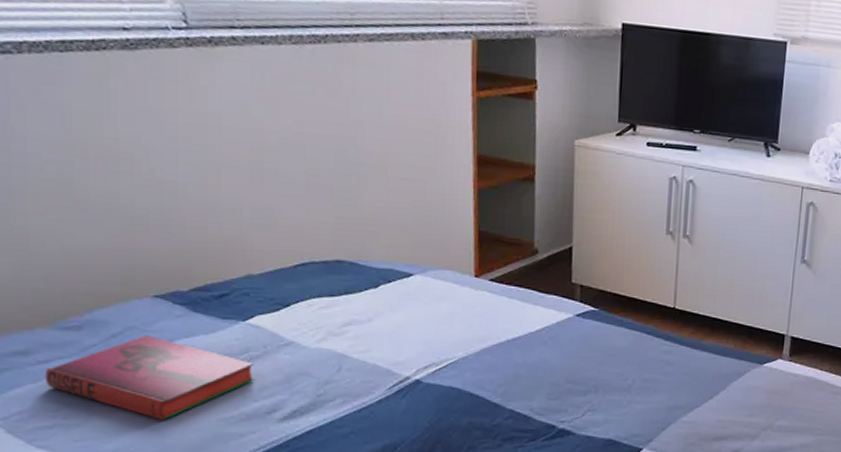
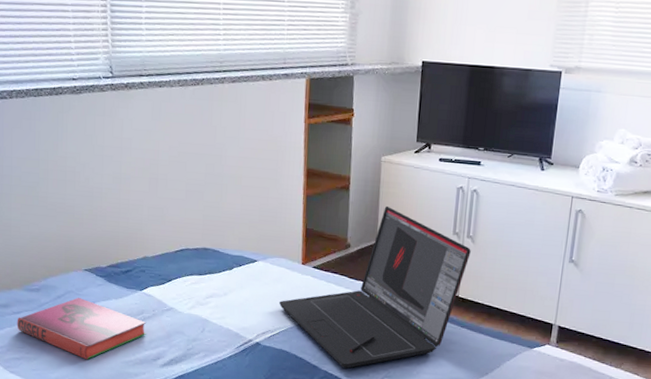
laptop: none [444,200,688,405] -> present [278,205,471,369]

